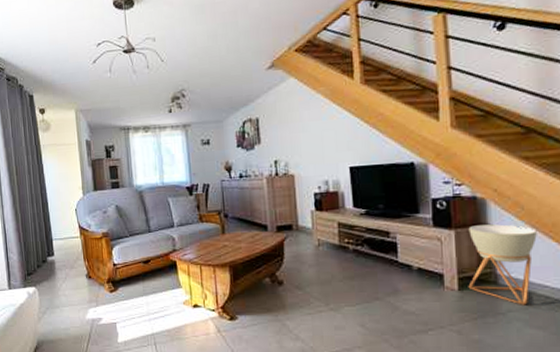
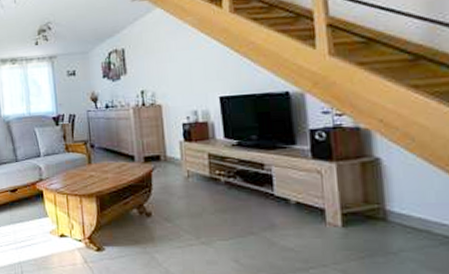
planter: present [468,224,537,305] -> none [351,157,431,245]

